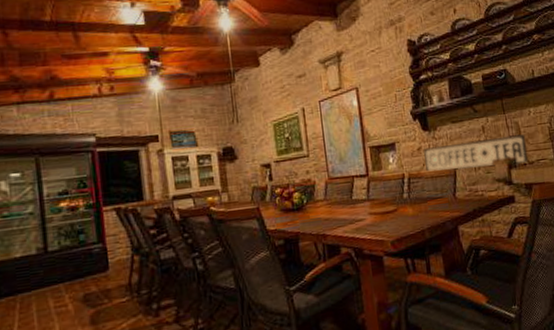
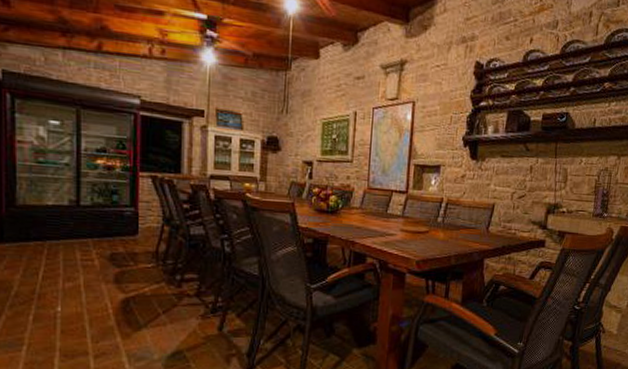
sign: present [424,134,529,172] -> none [465,176,571,212]

